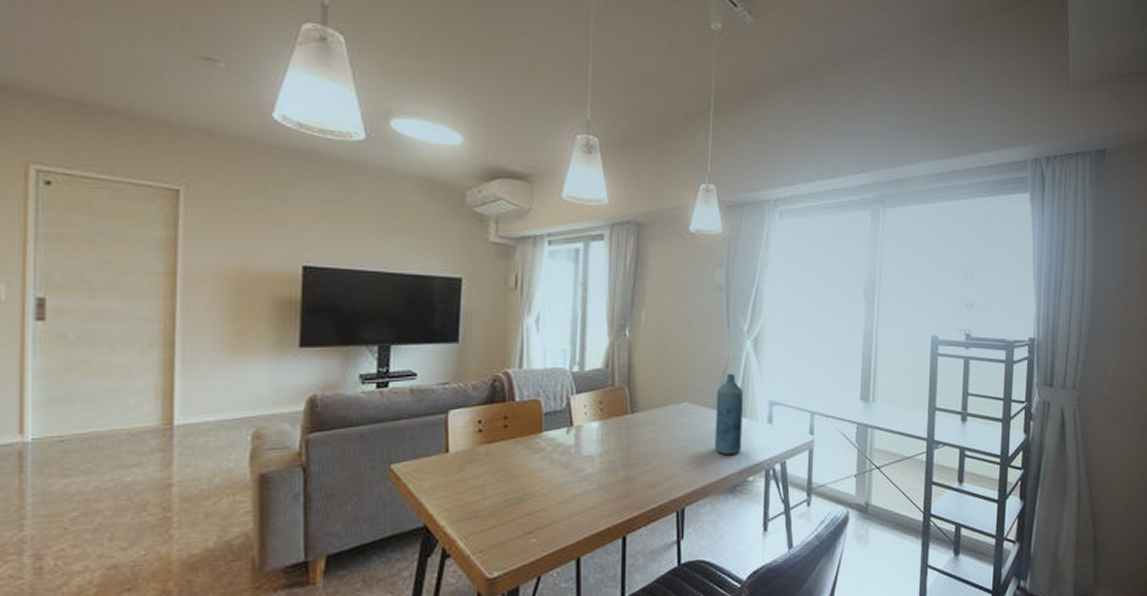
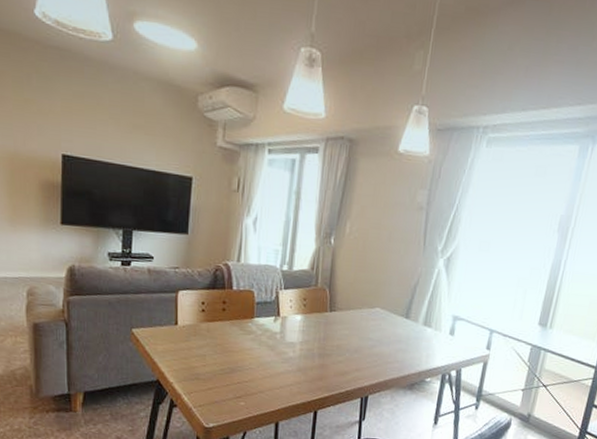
bottle: present [714,374,744,454] -> none [399,288,431,357]

